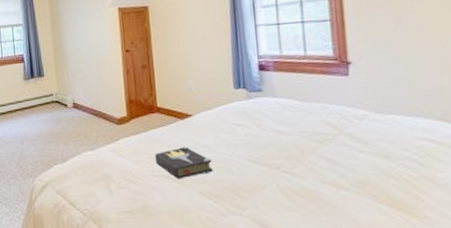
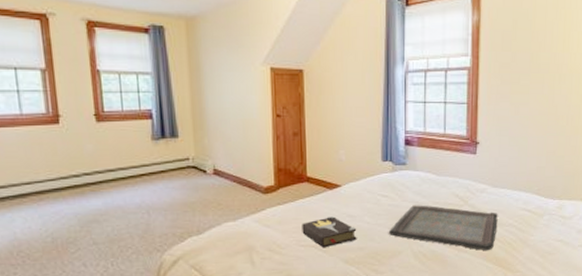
serving tray: none [247,134,389,190] -> present [388,205,498,251]

